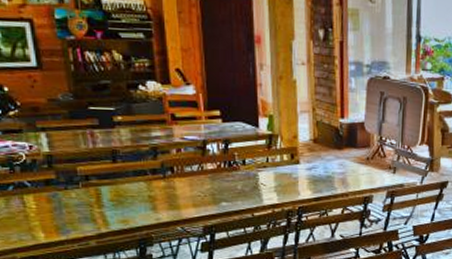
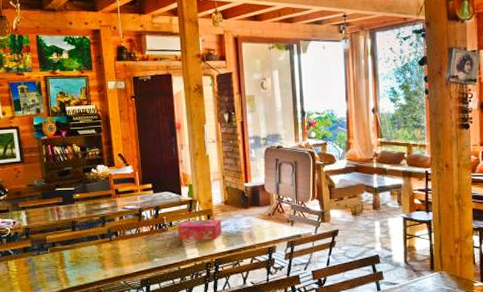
tissue box: none [253,158,309,184] -> present [178,219,222,240]

